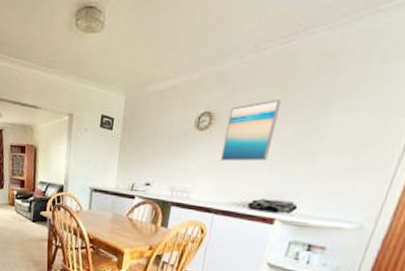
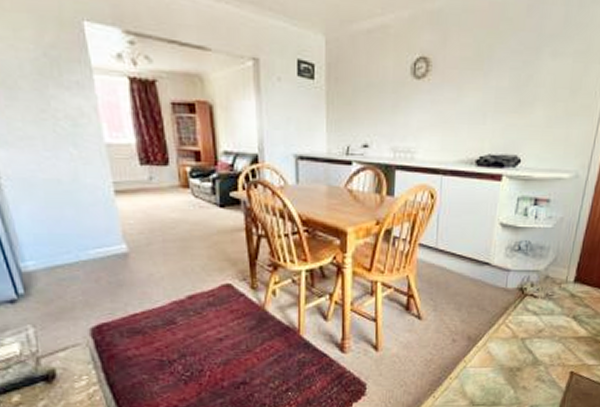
wall art: present [221,100,282,162] -> none [443,44,497,114]

